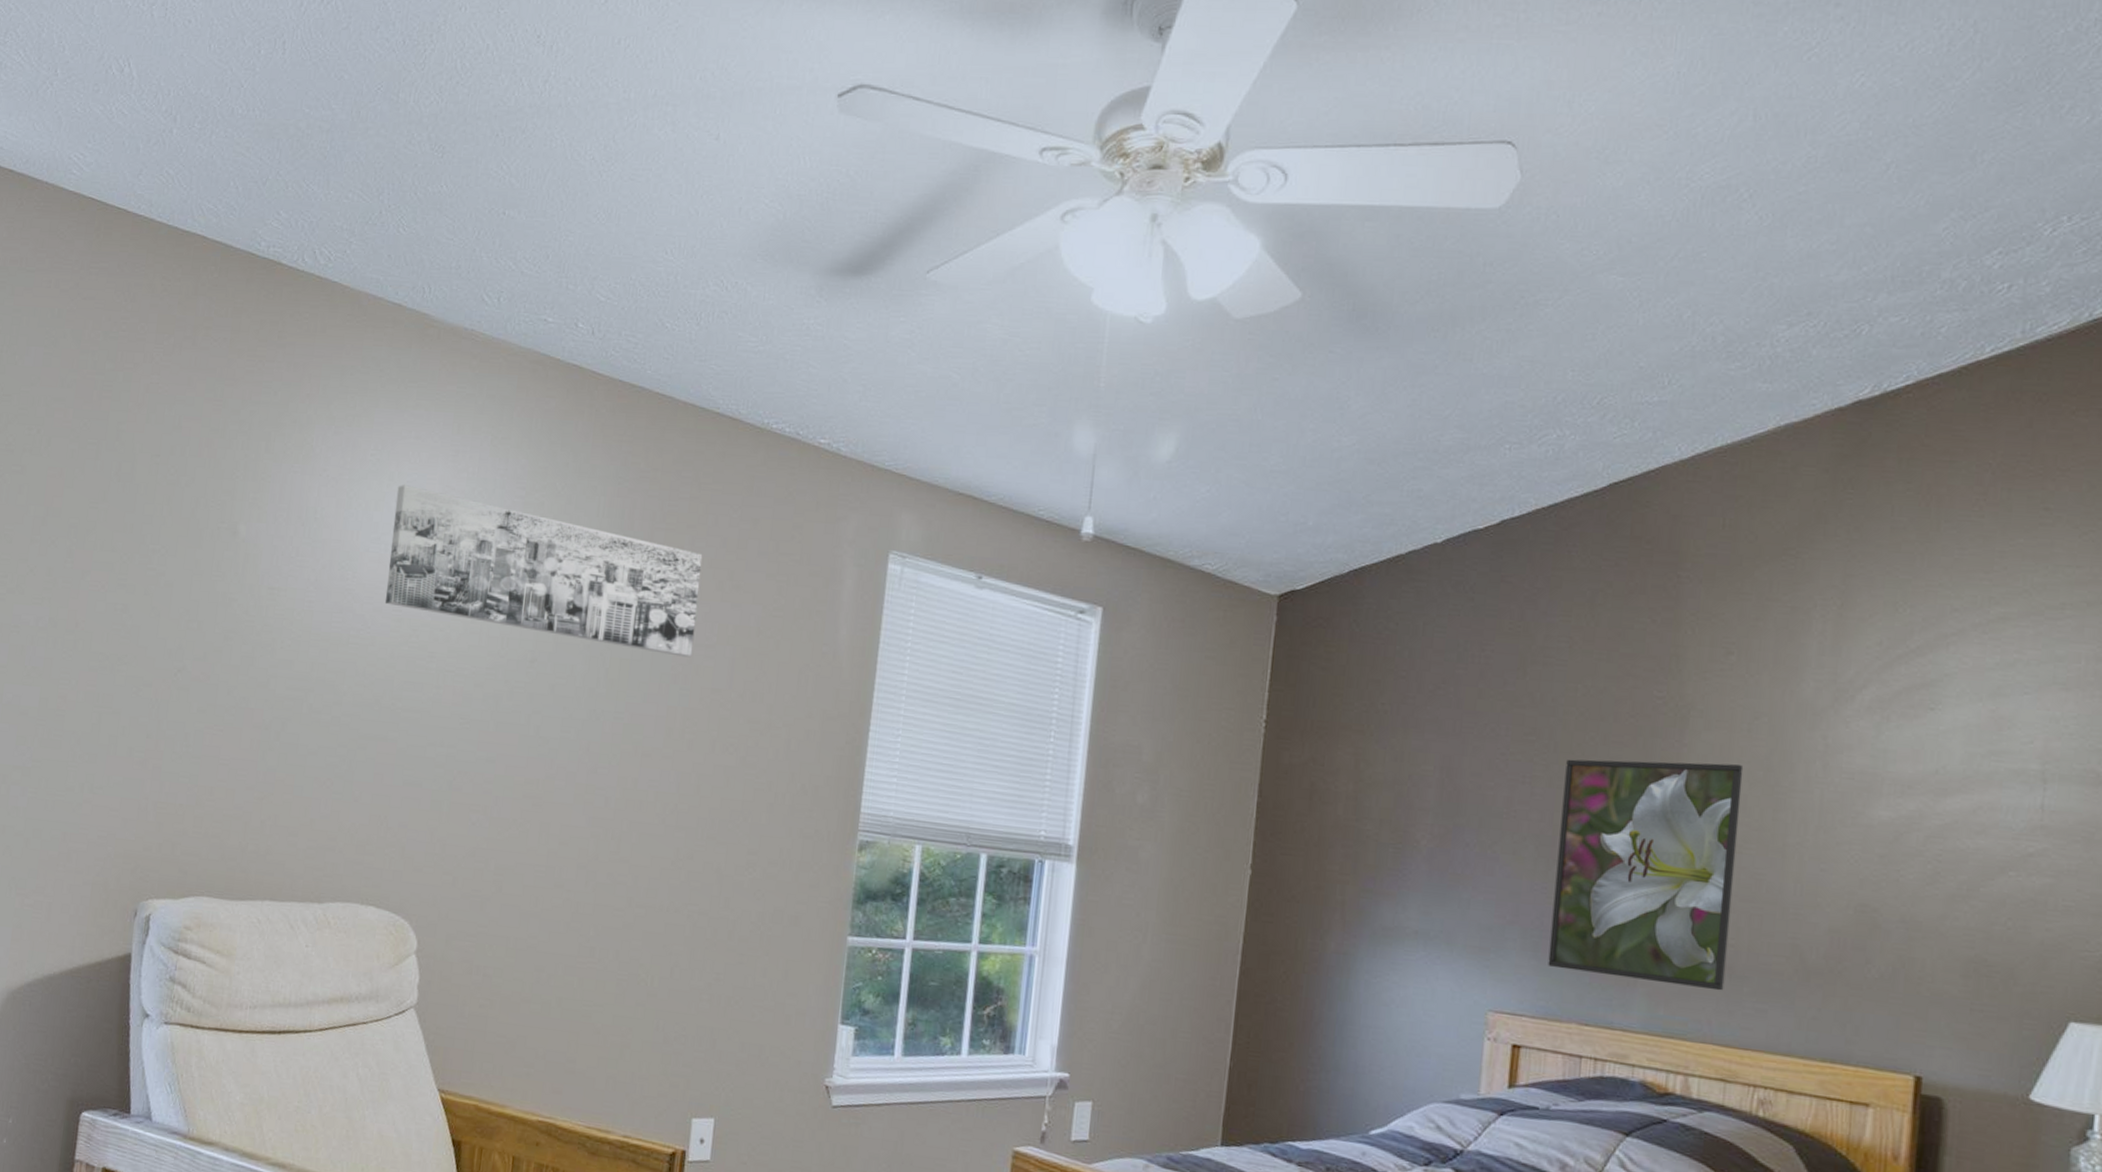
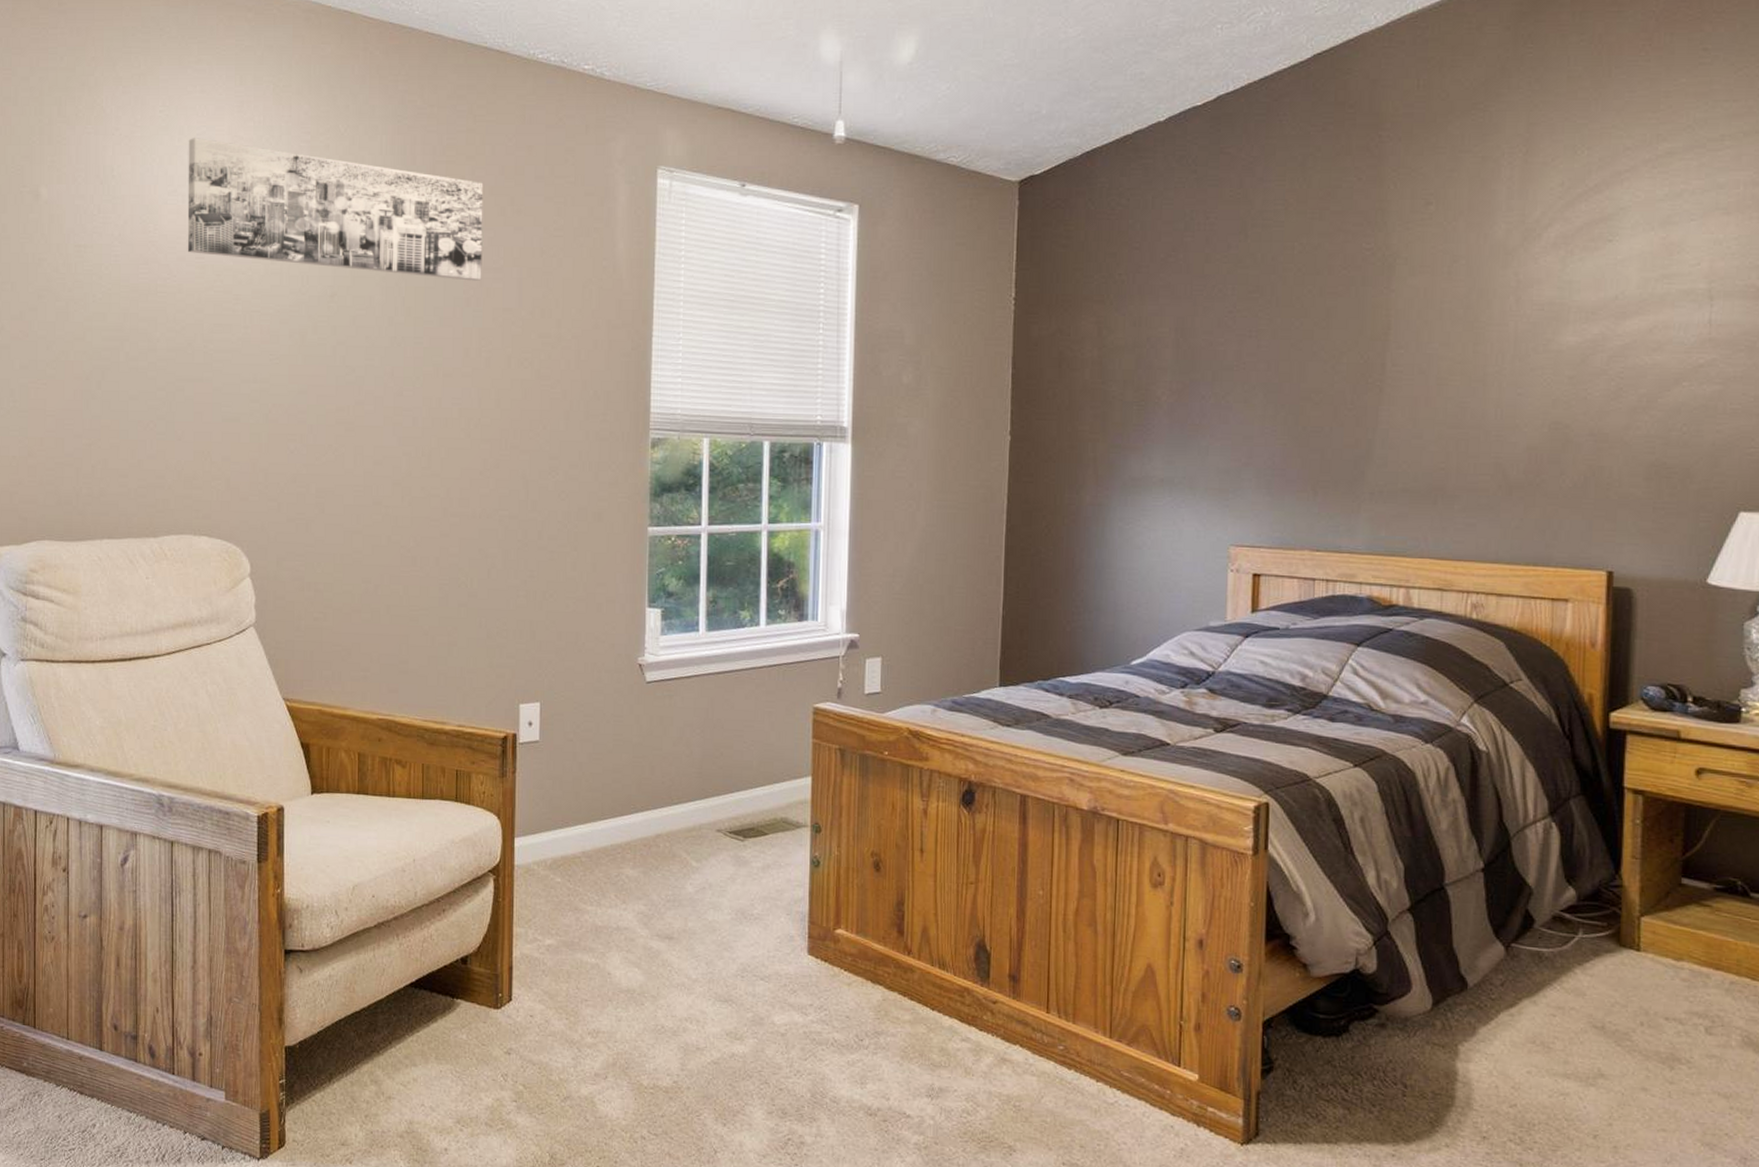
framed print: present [1548,759,1744,991] -> none [1281,304,1446,510]

